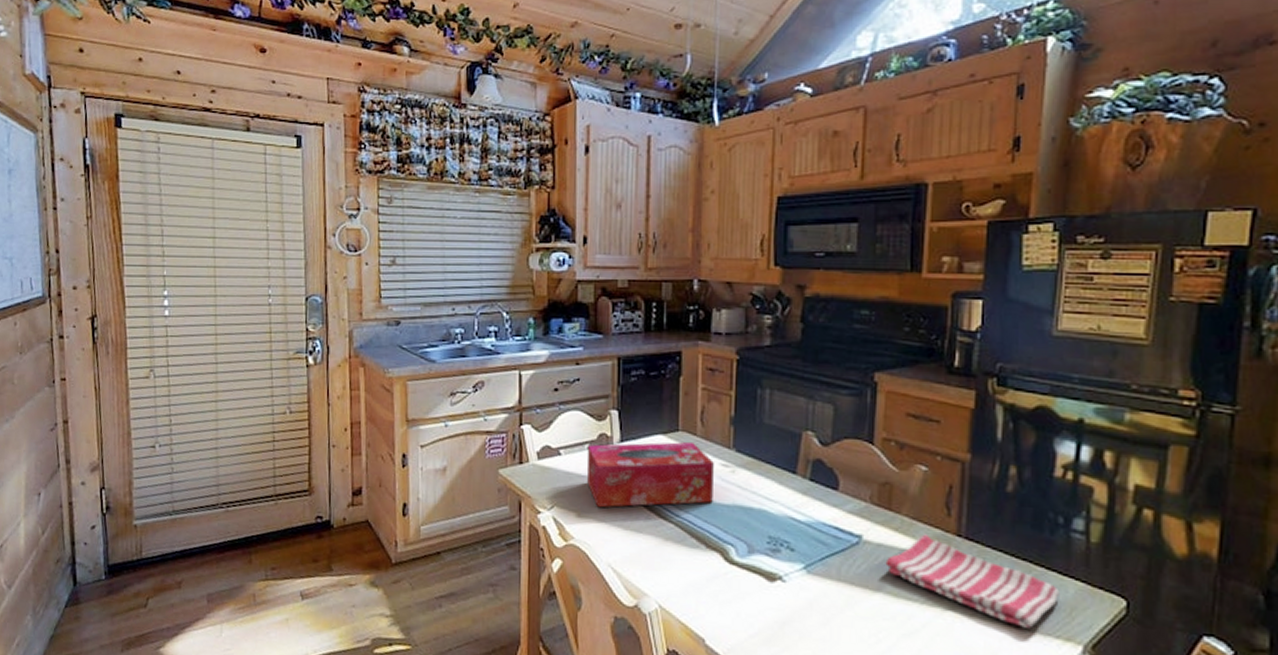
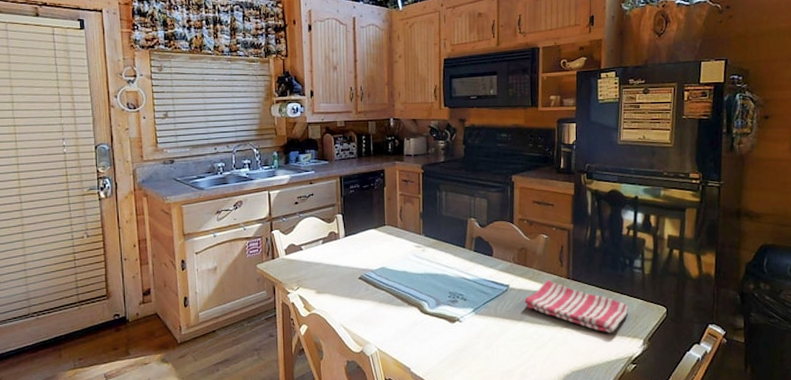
tissue box: present [586,442,714,508] -> none [321,233,411,285]

